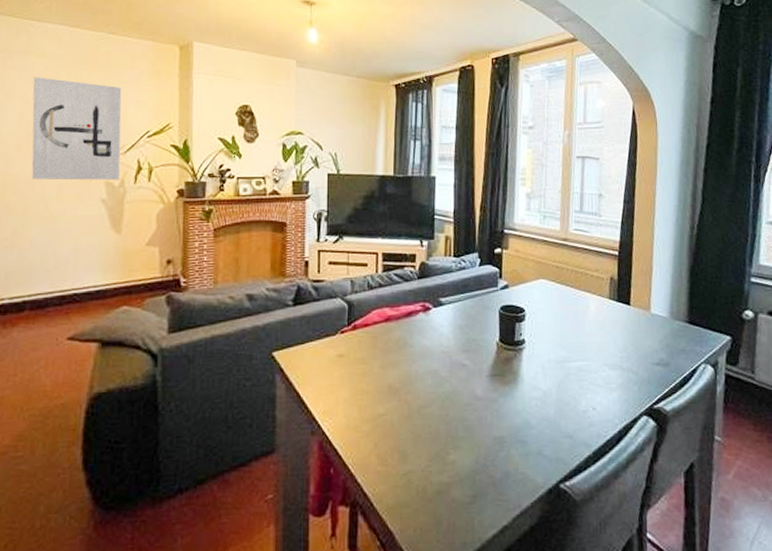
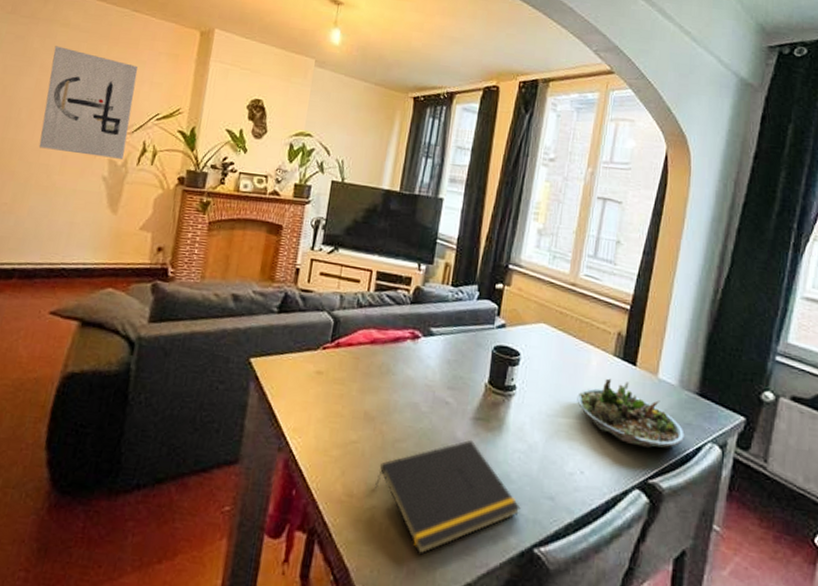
notepad: none [407,395,543,508] -> present [375,439,521,555]
succulent planter: none [581,320,680,377] -> present [577,378,685,448]

